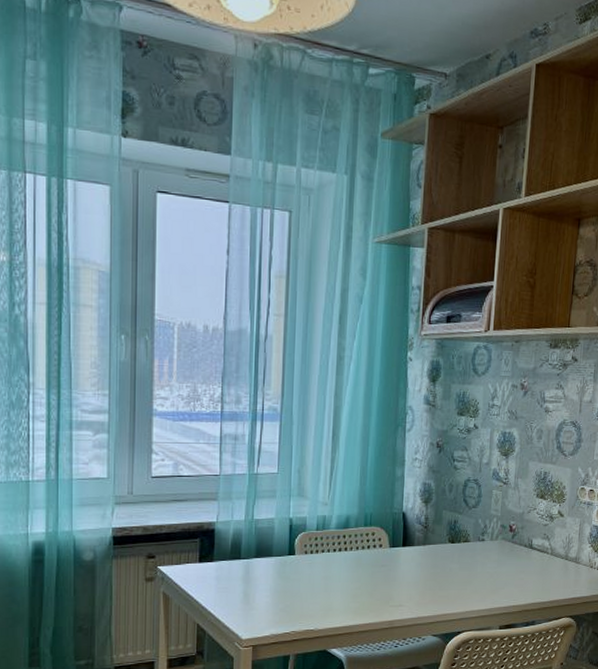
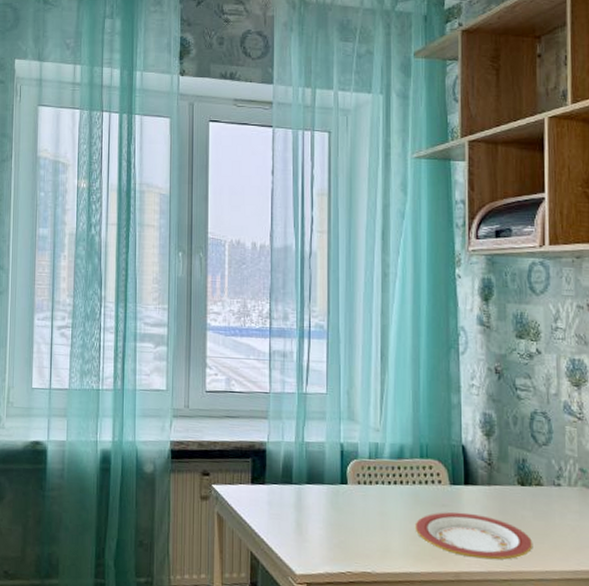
plate: none [356,570,458,607] -> present [415,512,533,560]

